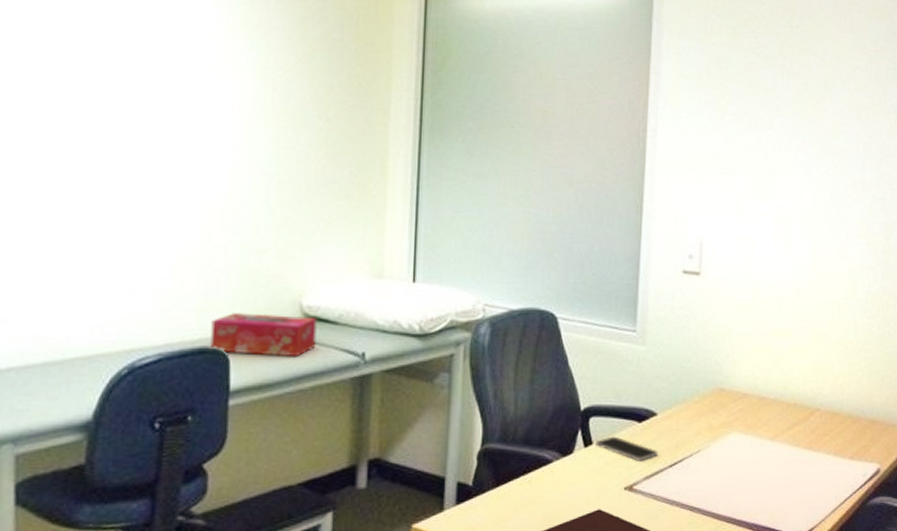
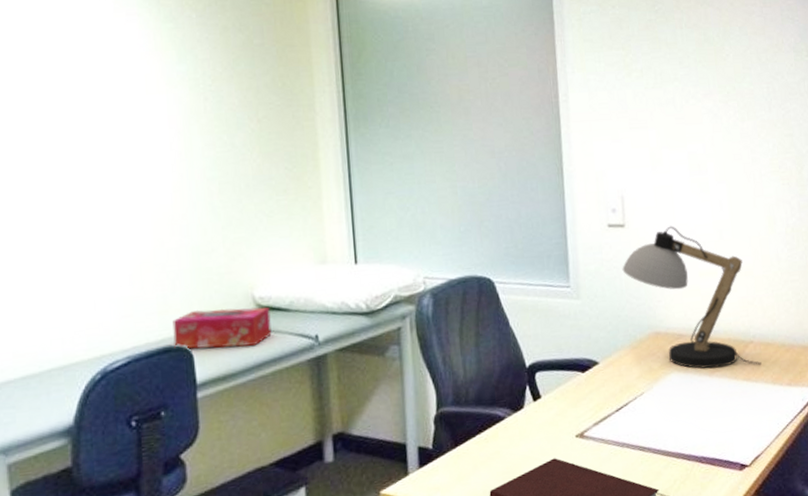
smartphone: present [594,436,658,461] -> none [542,388,604,409]
desk lamp: none [692,279,826,434] -> present [622,226,762,369]

